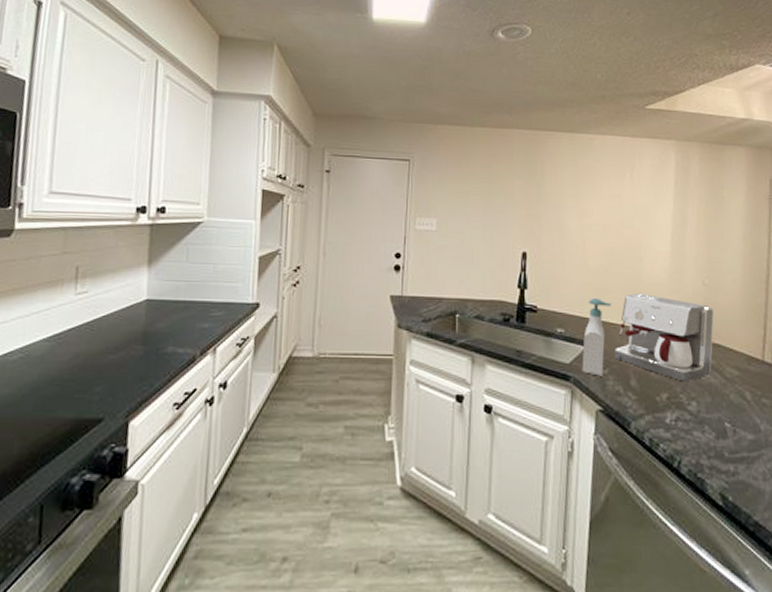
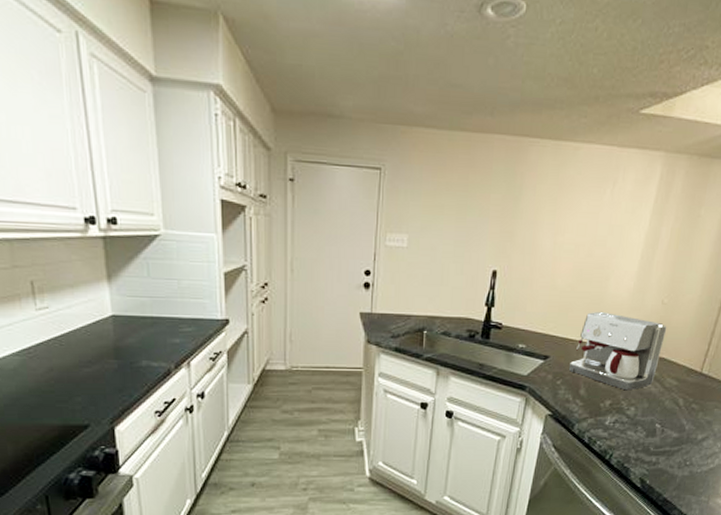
soap bottle: present [582,297,611,376] -> none [537,315,573,386]

